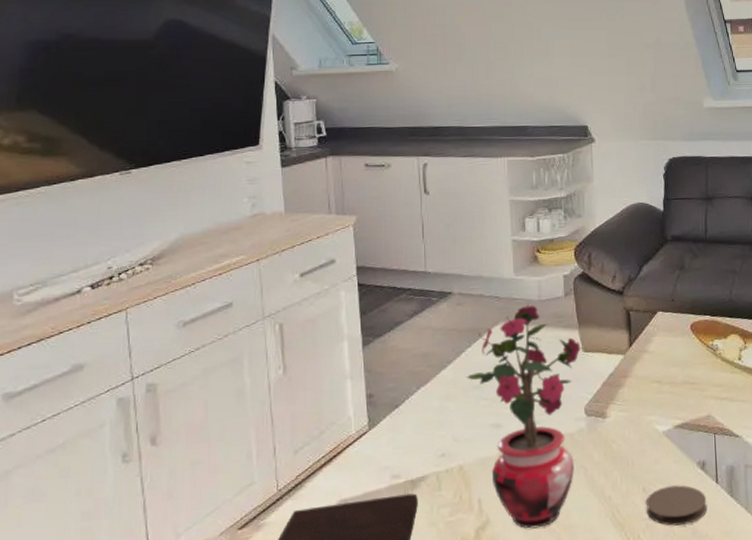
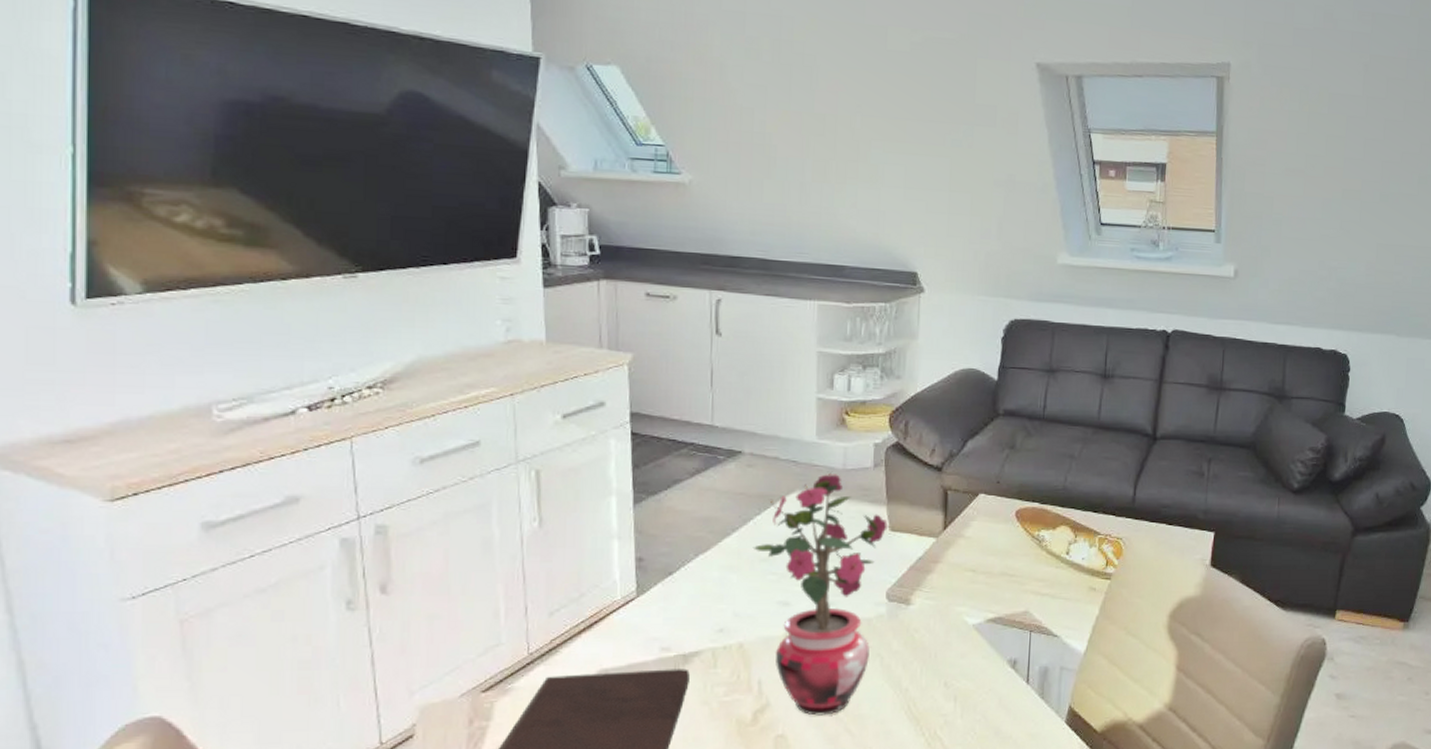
coaster: present [645,485,707,526] -> none [946,682,1015,725]

